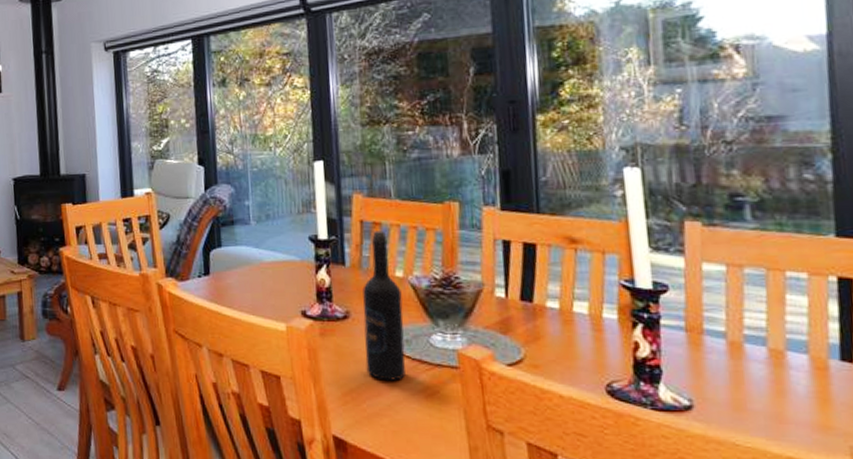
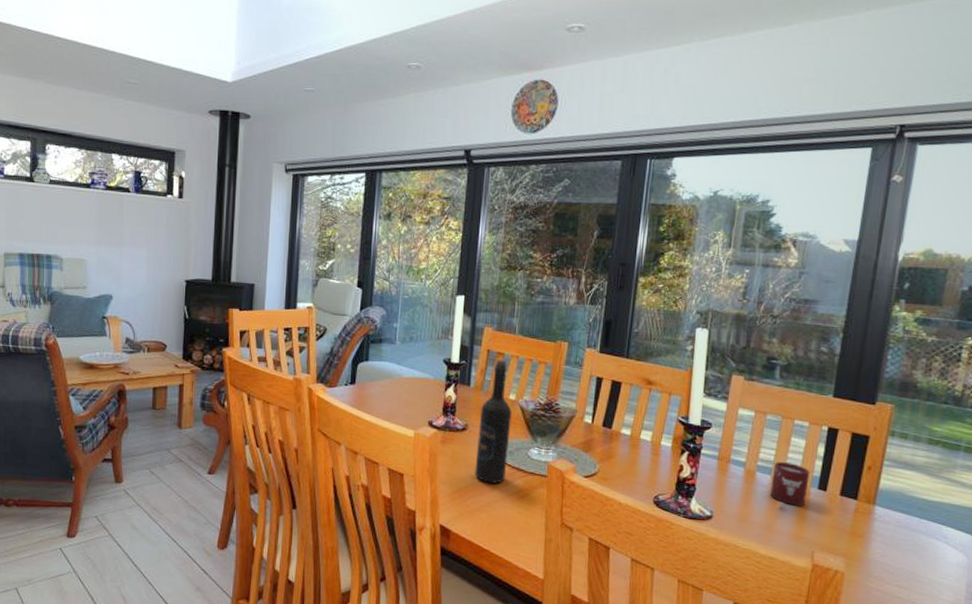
cup: none [768,328,826,386] -> present [770,462,810,506]

